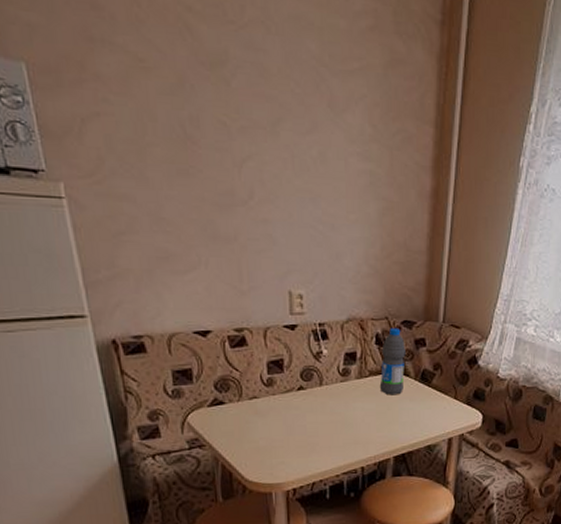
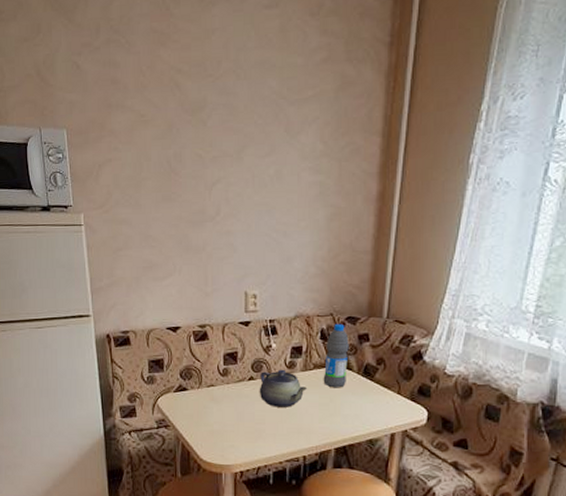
teapot: none [310,377,364,418] -> present [259,369,308,407]

